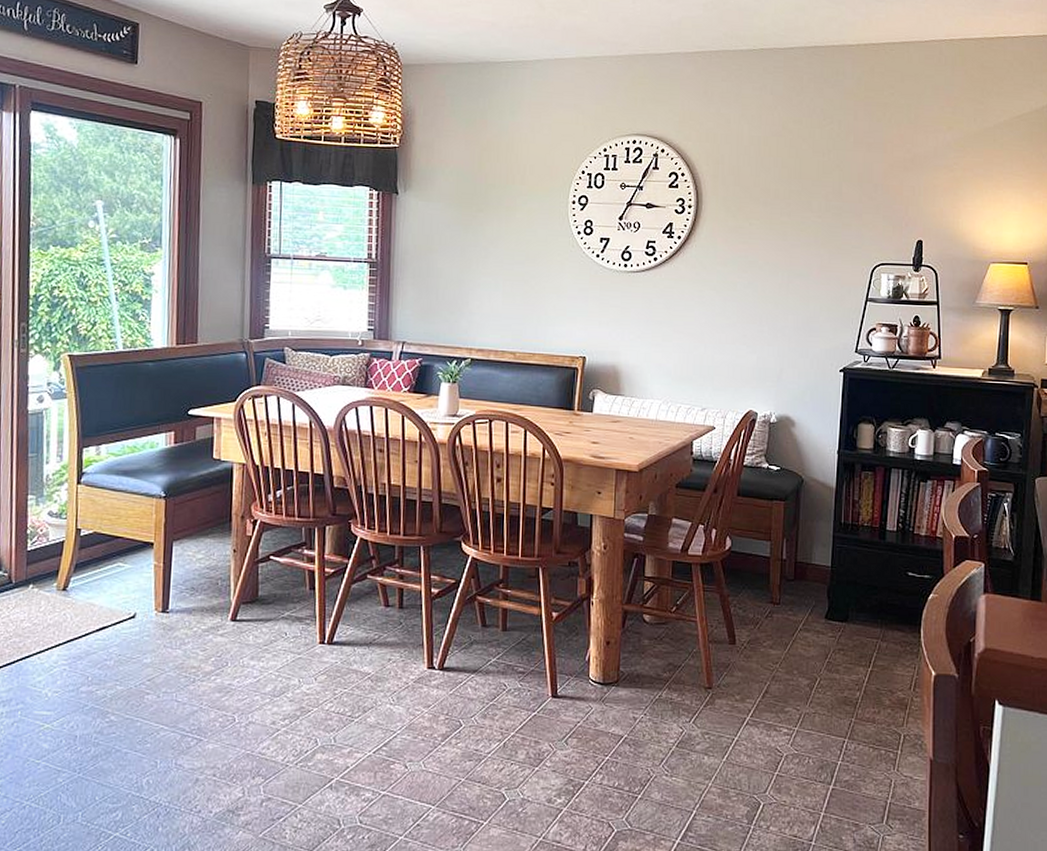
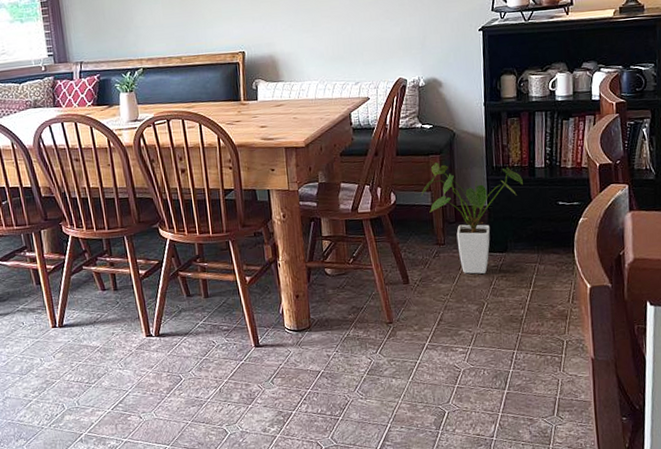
house plant: none [759,509,872,643] -> present [421,162,523,274]

